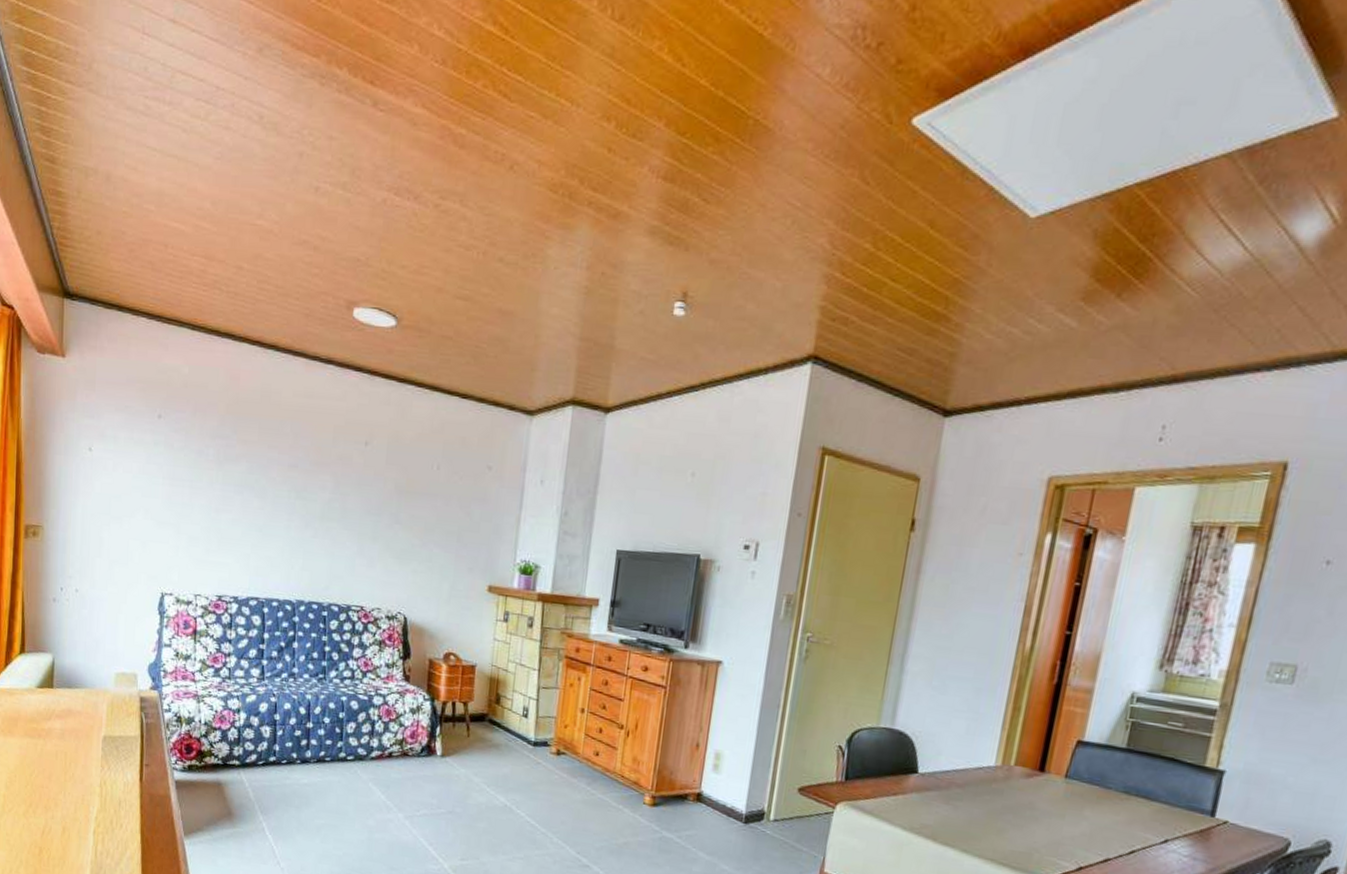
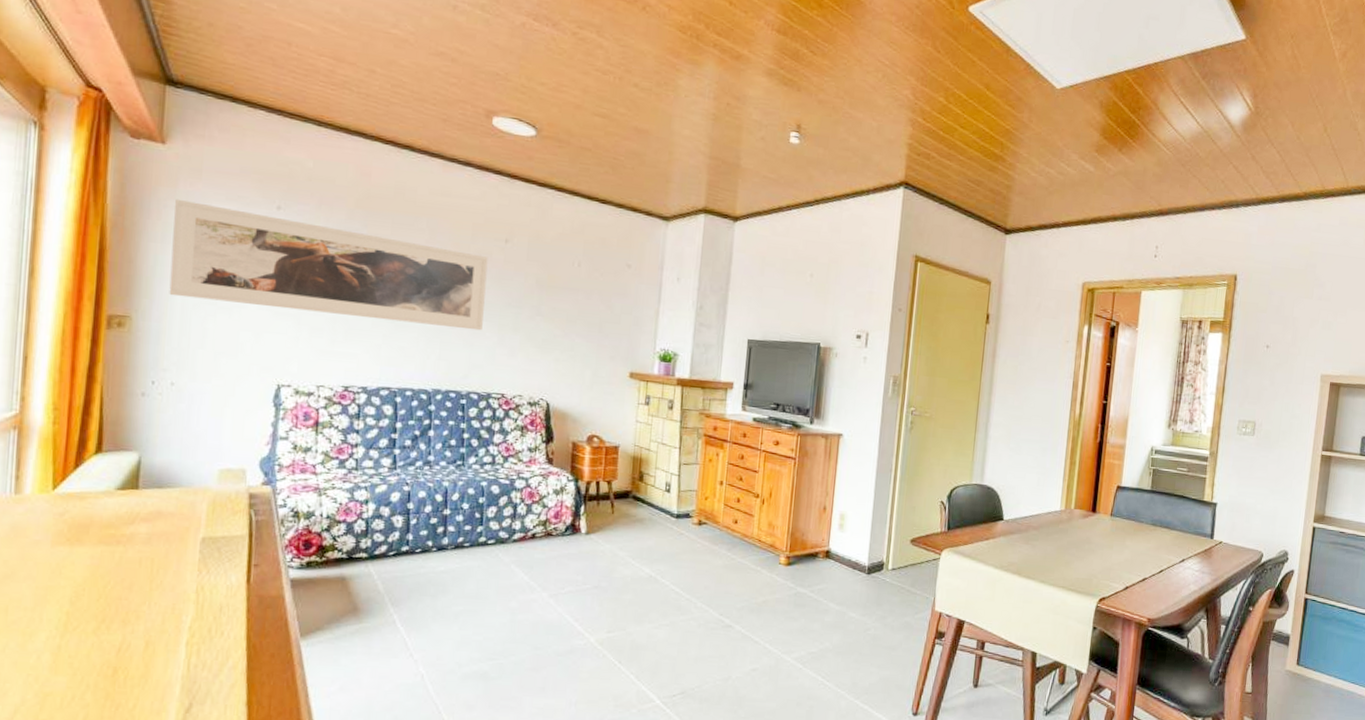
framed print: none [72,411,349,540] -> present [169,198,488,331]

